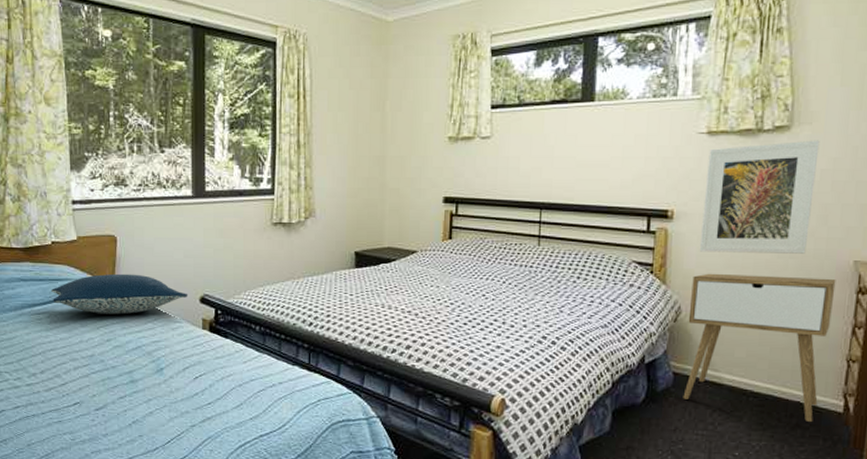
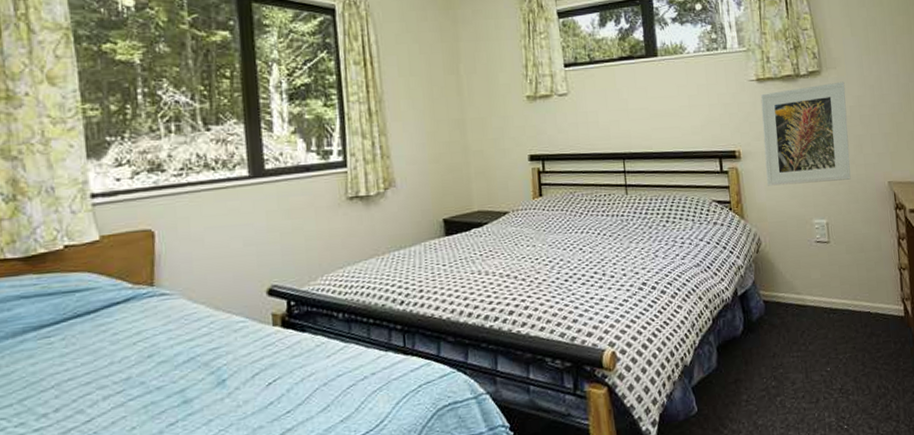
pillow: present [51,273,189,315] -> none [66,272,253,326]
nightstand: present [683,273,836,422] -> none [765,198,884,329]

